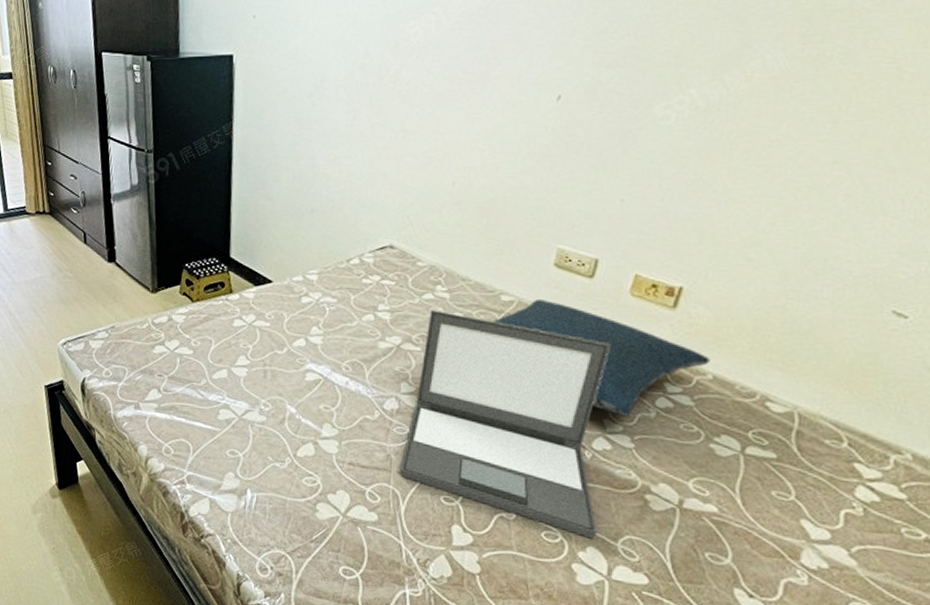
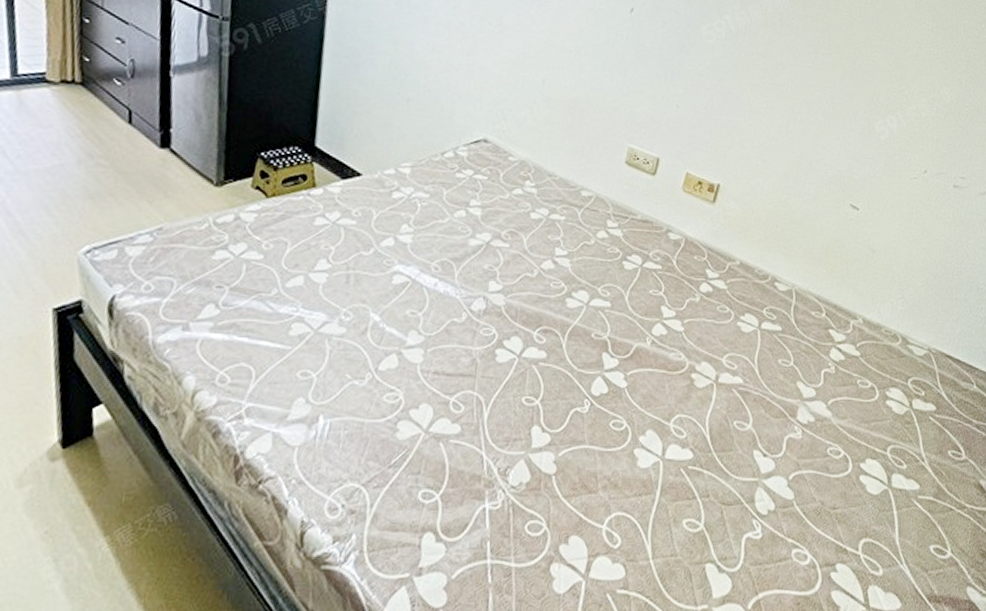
laptop: present [399,310,611,539] -> none [484,205,668,422]
pillow: present [492,299,711,416] -> none [573,195,738,302]

